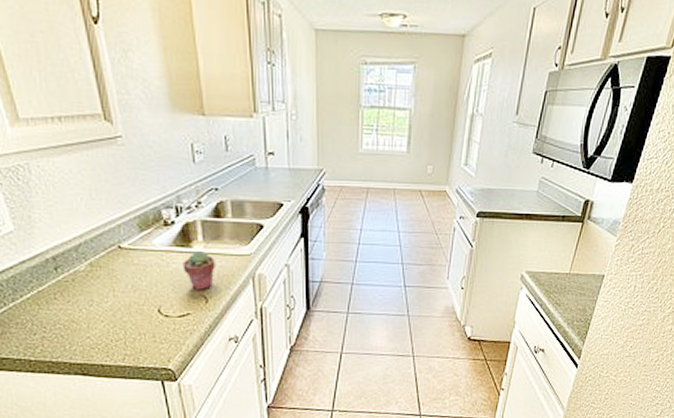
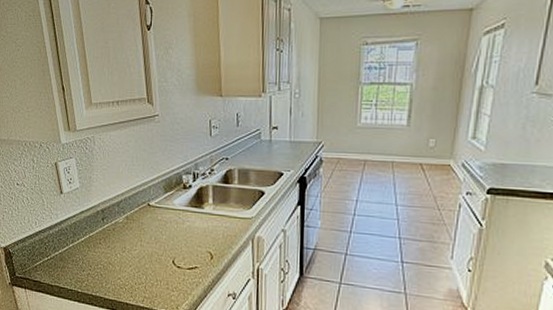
potted succulent: present [182,251,215,290] -> none [195,212,221,247]

